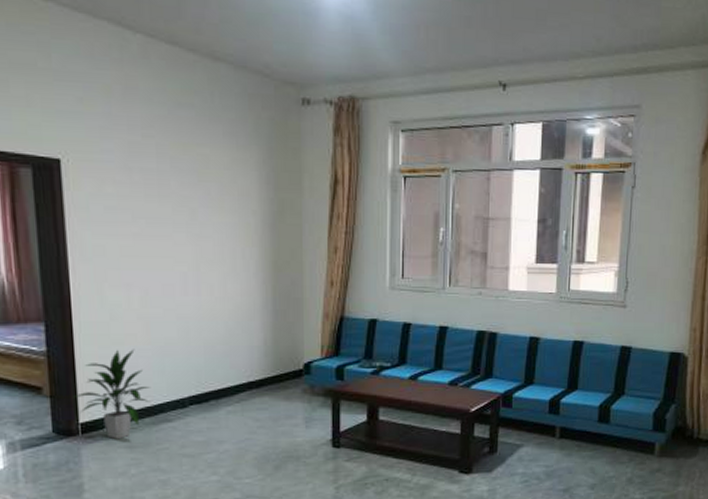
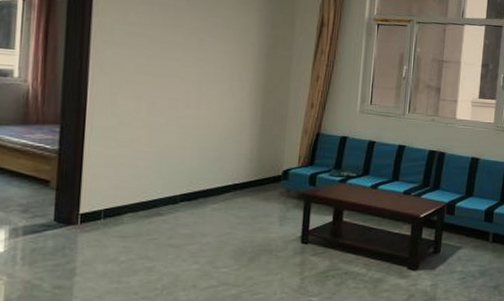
indoor plant: present [74,349,150,439] -> none [78,151,147,229]

